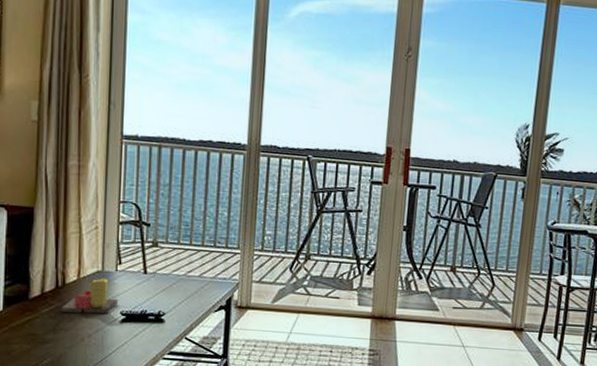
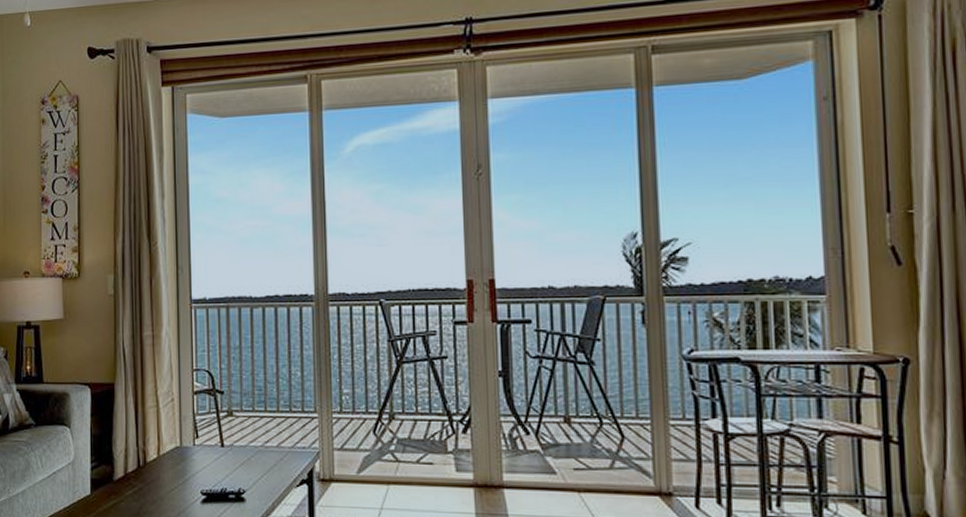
candle: present [61,278,118,314] -> none [144,454,197,495]

